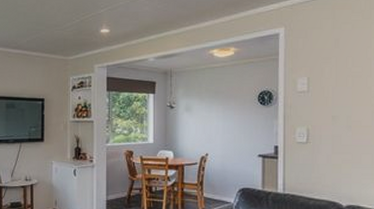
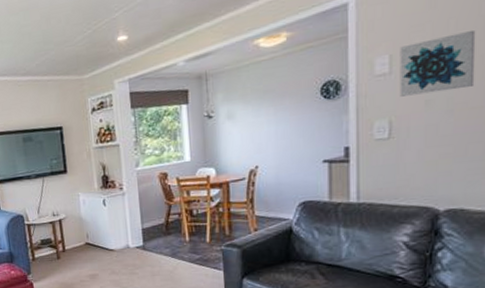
wall art: none [314,68,365,111] -> present [400,29,476,97]

